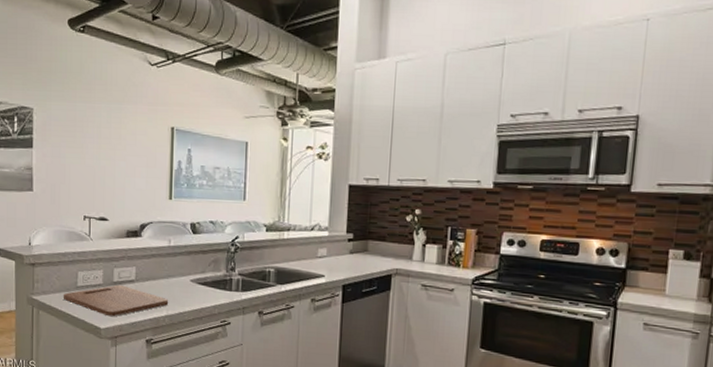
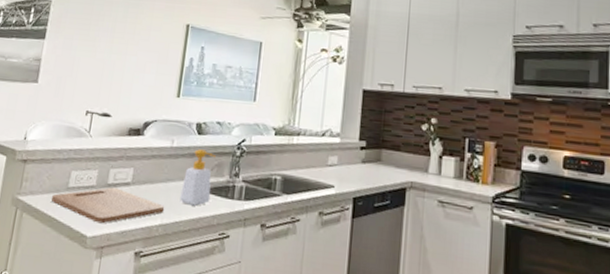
soap bottle: none [182,247,211,298] -> present [180,149,216,206]

